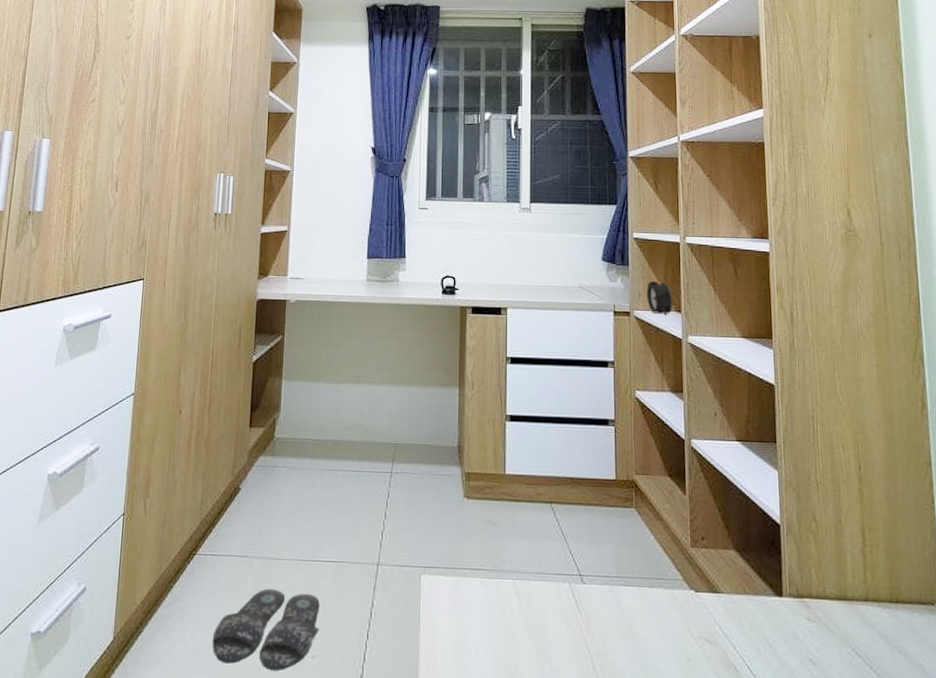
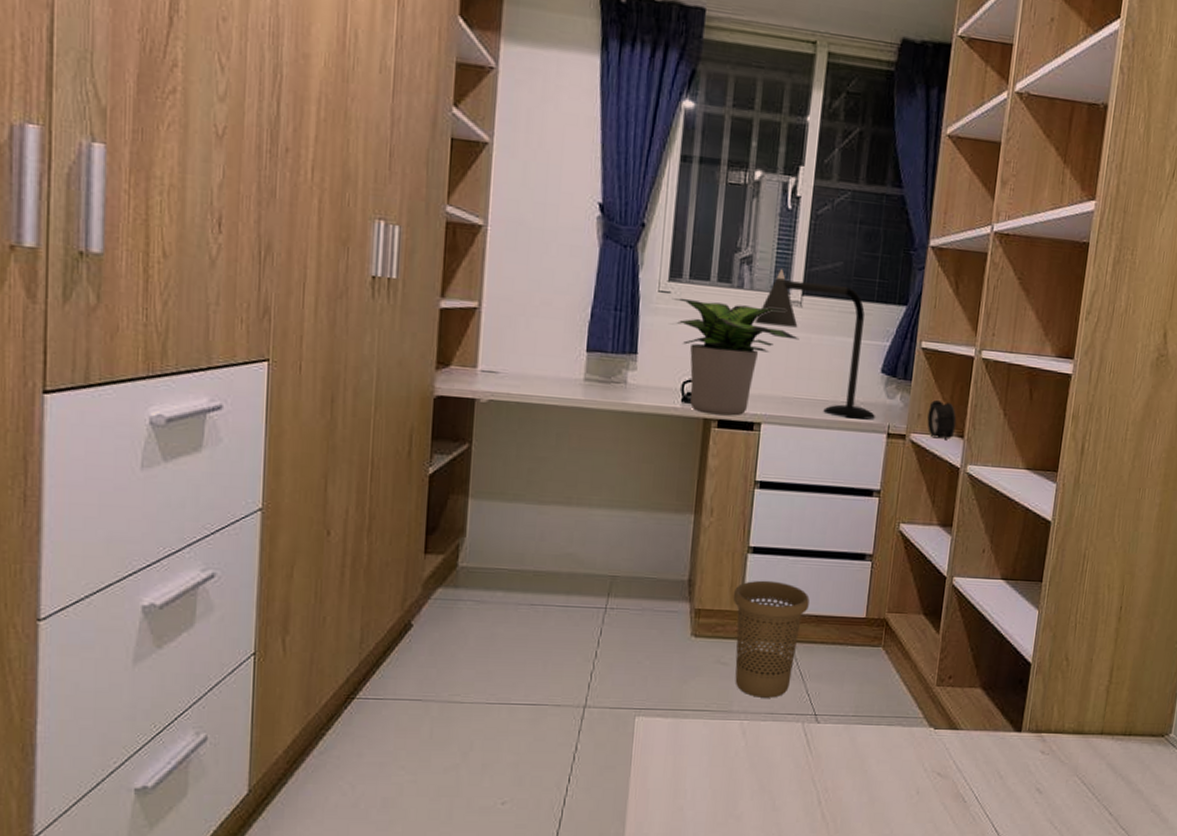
slippers: present [212,588,320,670] -> none [378,734,513,818]
potted plant: none [429,212,532,303] -> present [669,298,800,416]
desk lamp: none [494,183,601,301] -> present [754,268,875,420]
trash bin: none [496,445,563,558] -> present [732,580,810,698]

